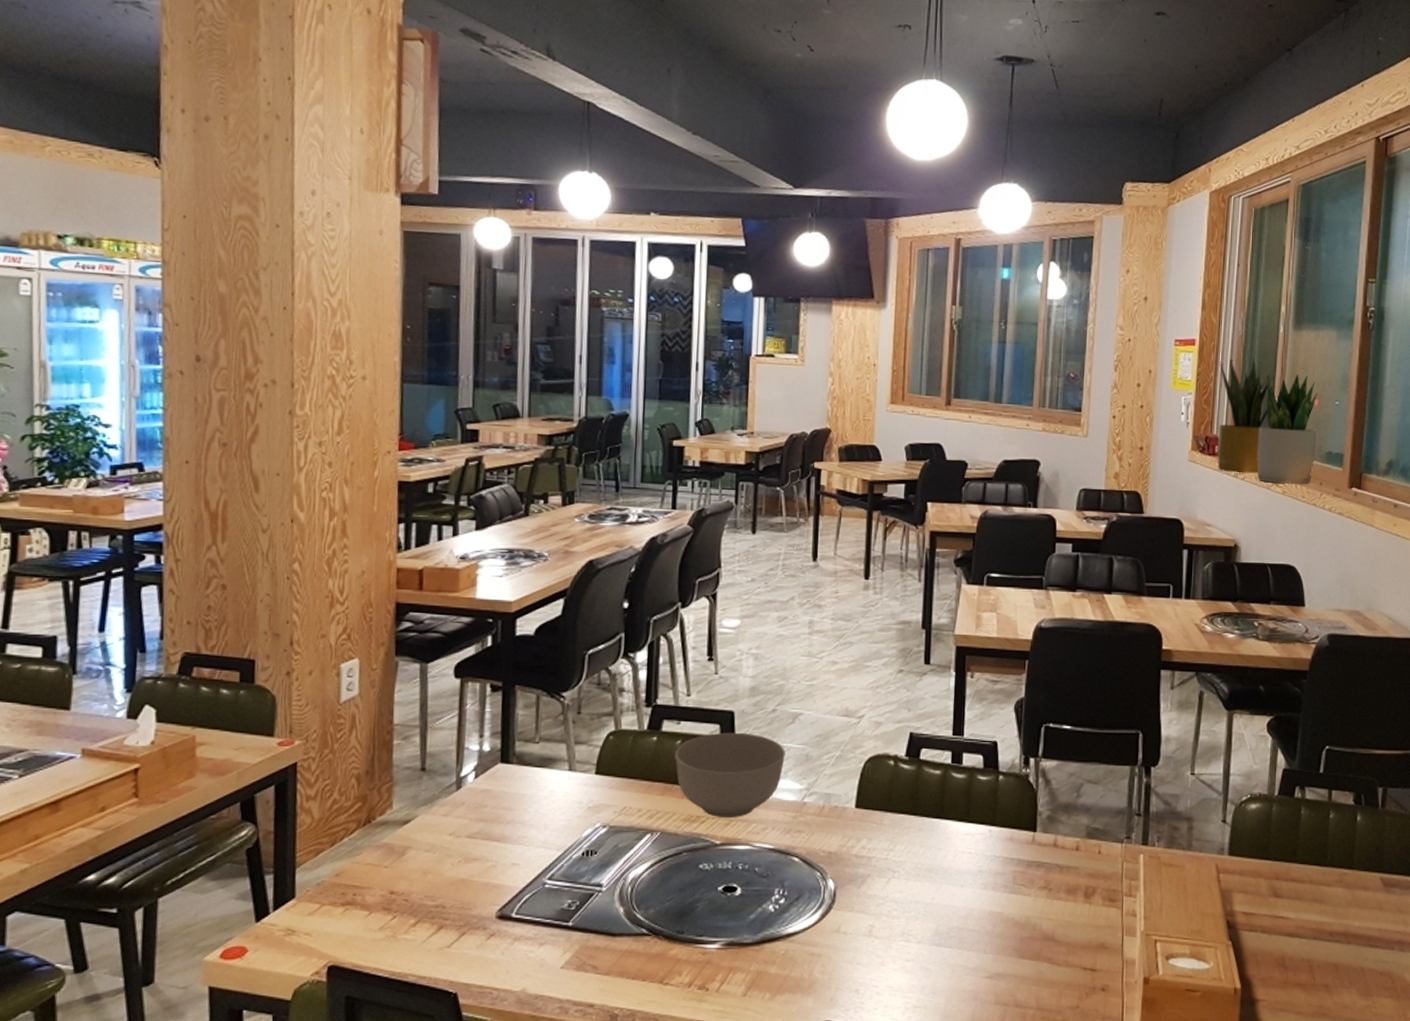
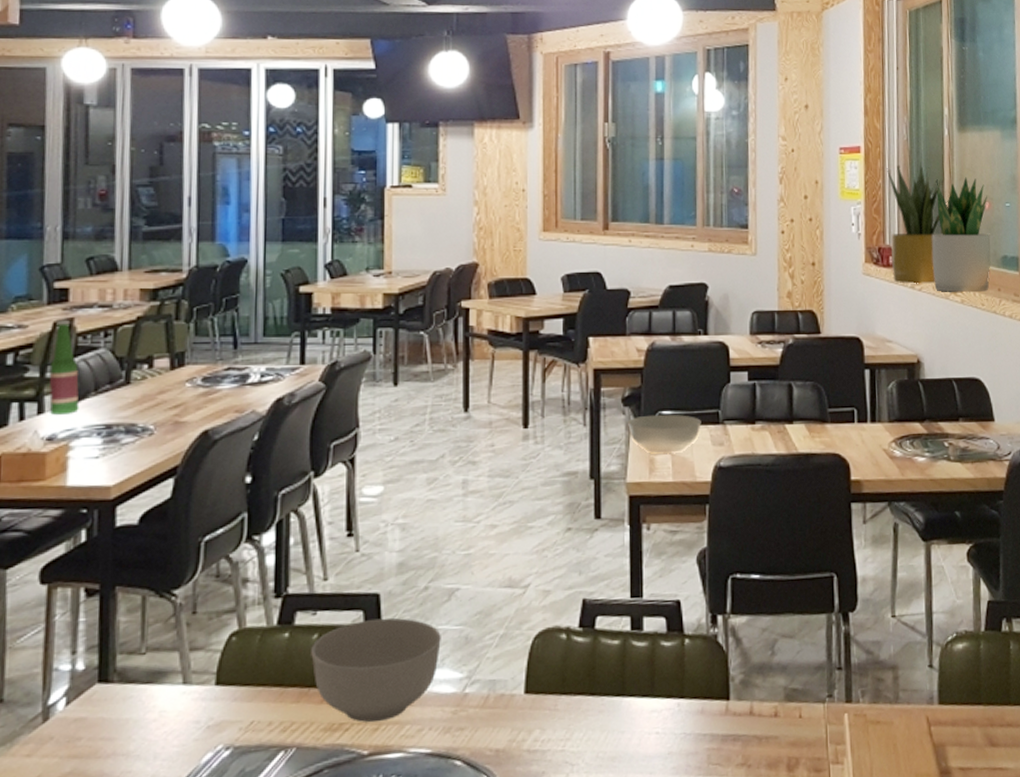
beer bottle: none [462,456,487,539] -> present [49,319,80,416]
bowl: none [959,576,1026,612] -> present [628,414,701,454]

